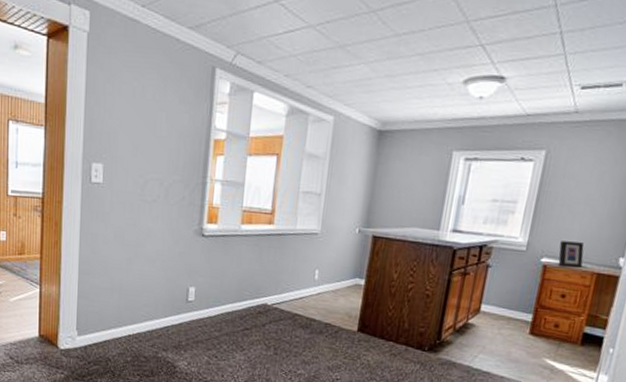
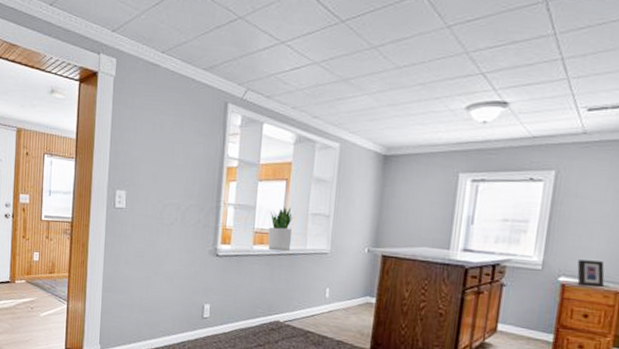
planter: none [256,183,283,232] -> present [267,206,293,252]

